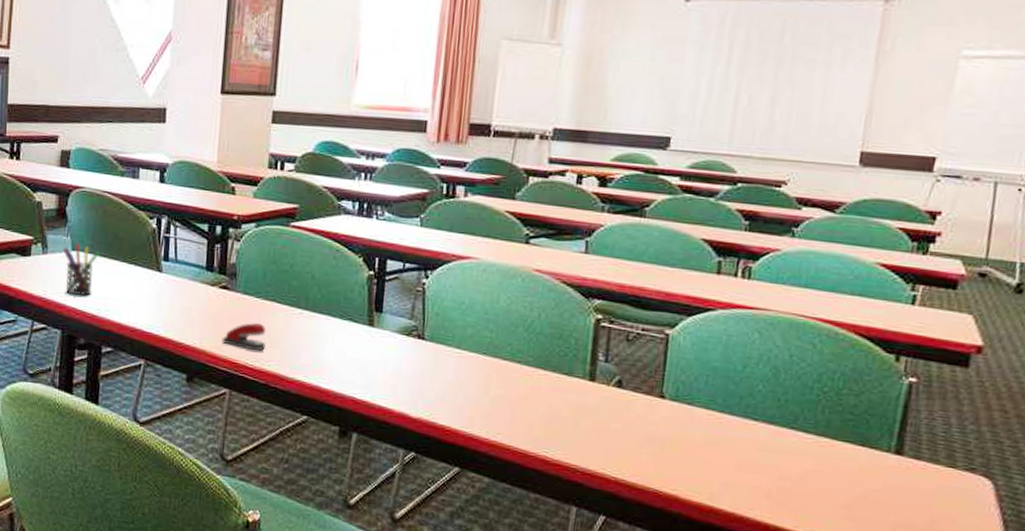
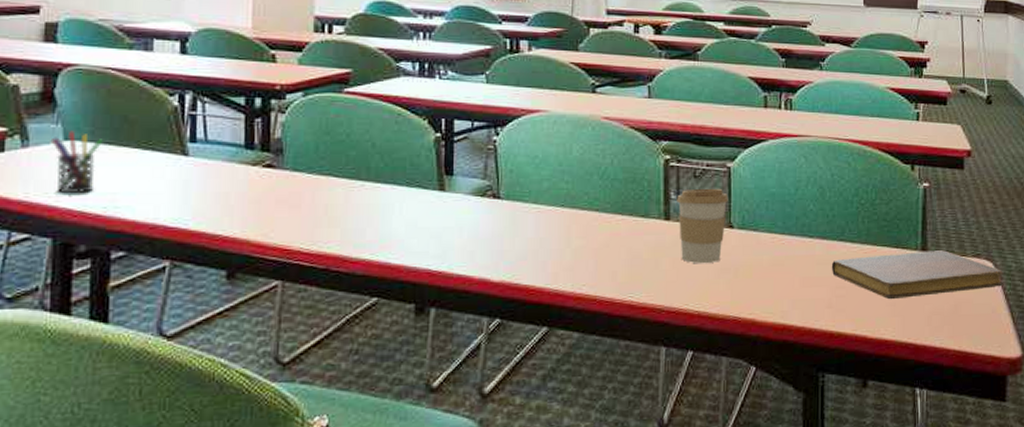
stapler: present [222,323,266,352] -> none [269,202,323,233]
coffee cup: none [603,352,663,431] -> present [677,188,729,264]
notebook: none [775,448,1006,511] -> present [831,250,1004,300]

